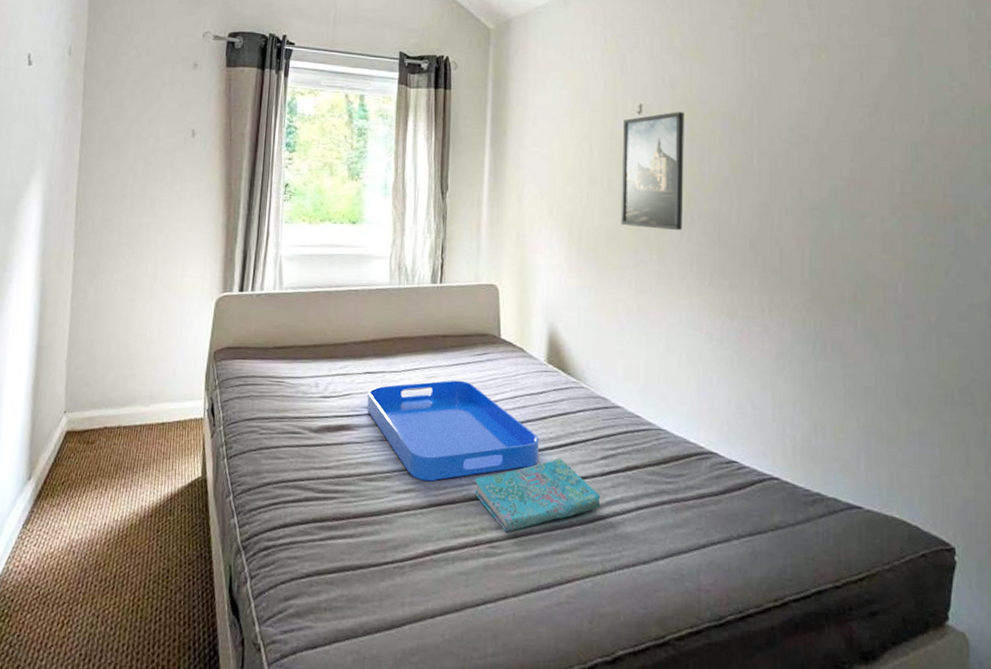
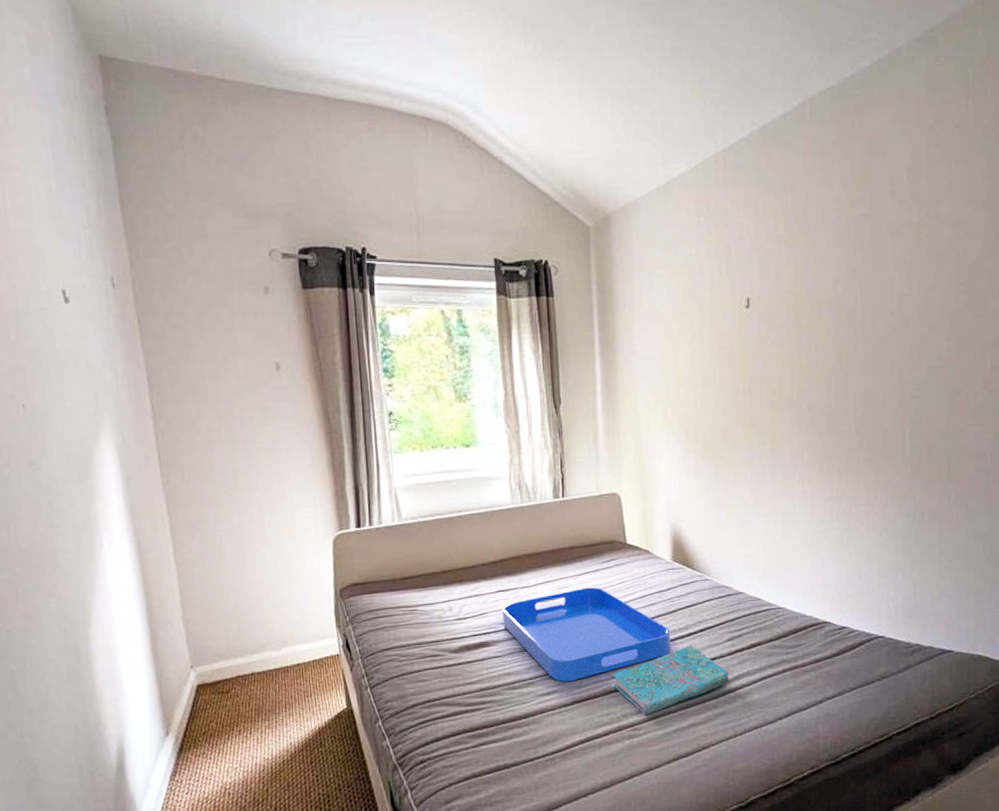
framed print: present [620,112,684,231] -> none [732,303,793,423]

